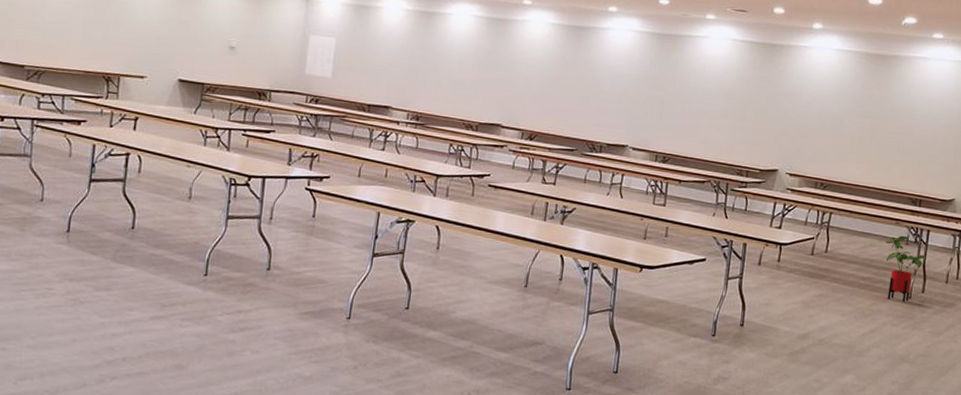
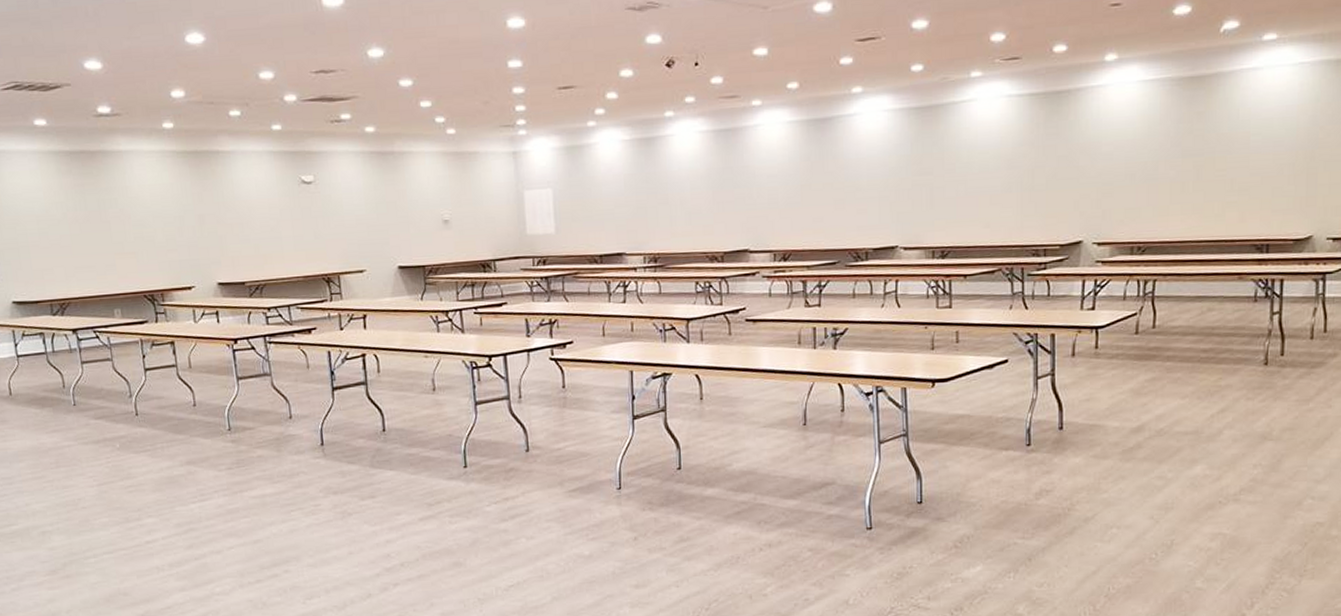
house plant: present [885,235,926,302] -> none [1228,291,1282,370]

